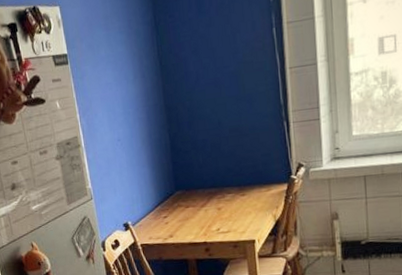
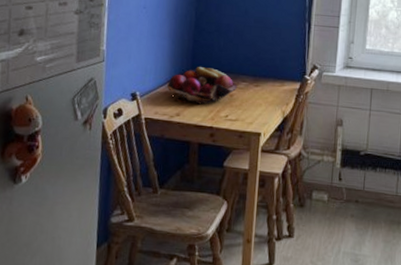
fruit basket: none [155,186,224,225] -> present [167,67,238,105]

